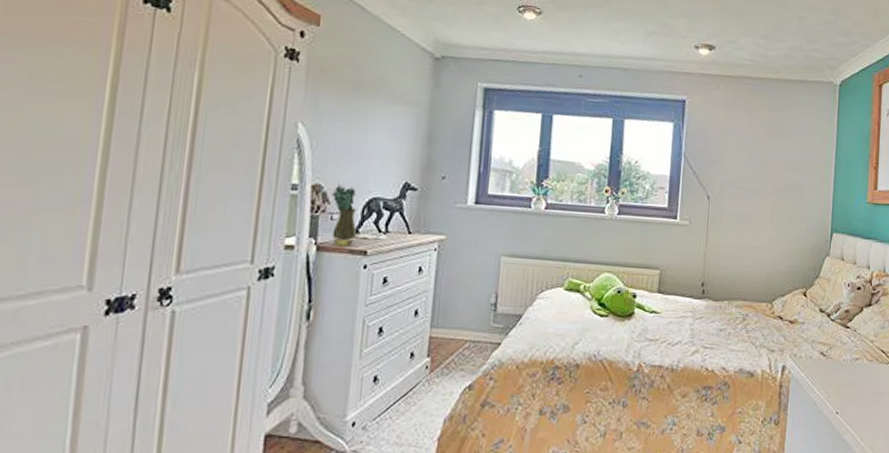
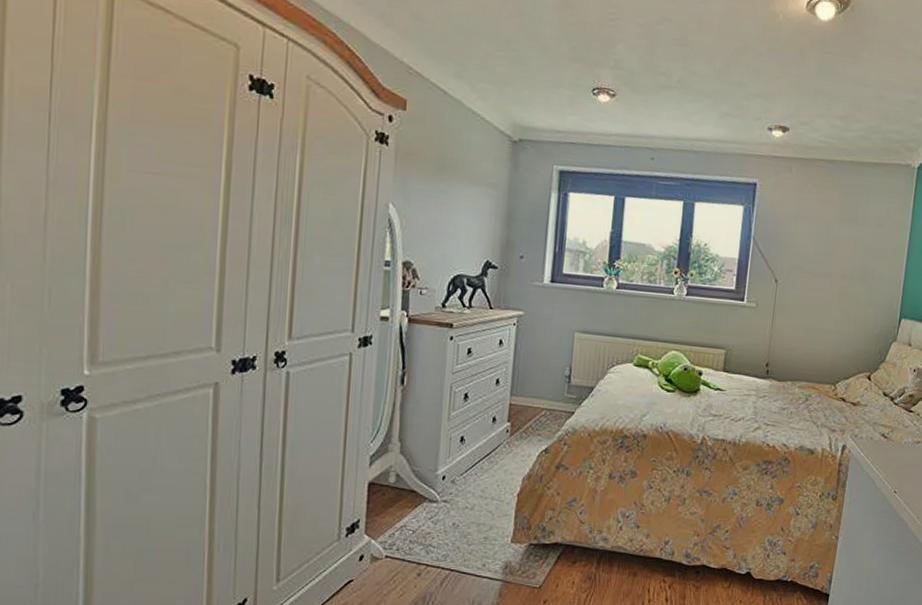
vase: present [331,183,357,247] -> none [420,260,444,320]

